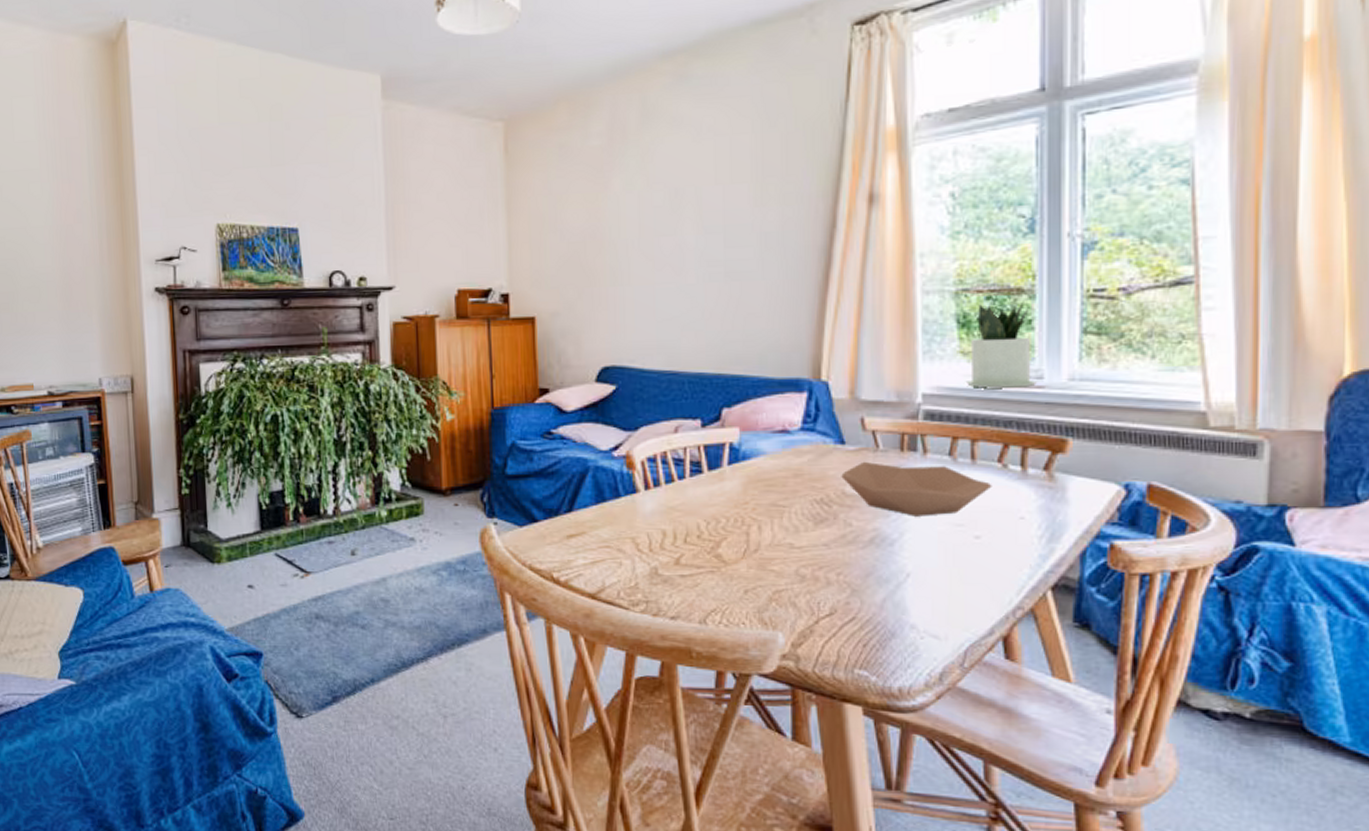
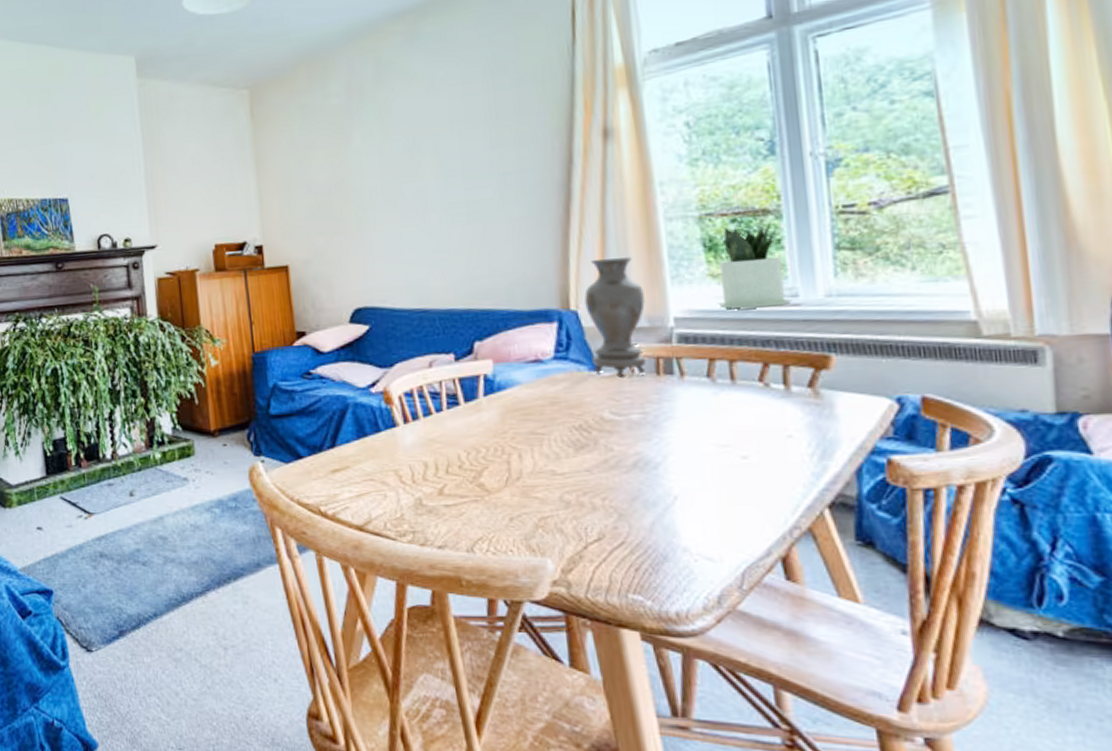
vase: none [836,329,895,452] -> present [584,257,646,377]
bowl: present [841,461,992,516] -> none [598,386,756,439]

